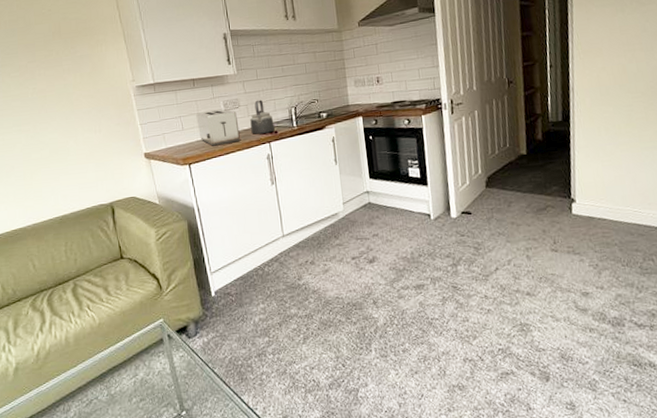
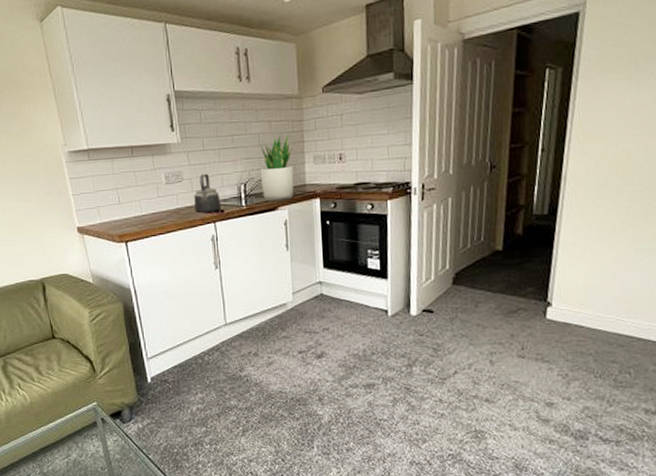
toaster: present [196,109,240,146] -> none [134,182,182,223]
planter: none [307,62,339,122] -> present [260,133,294,201]

